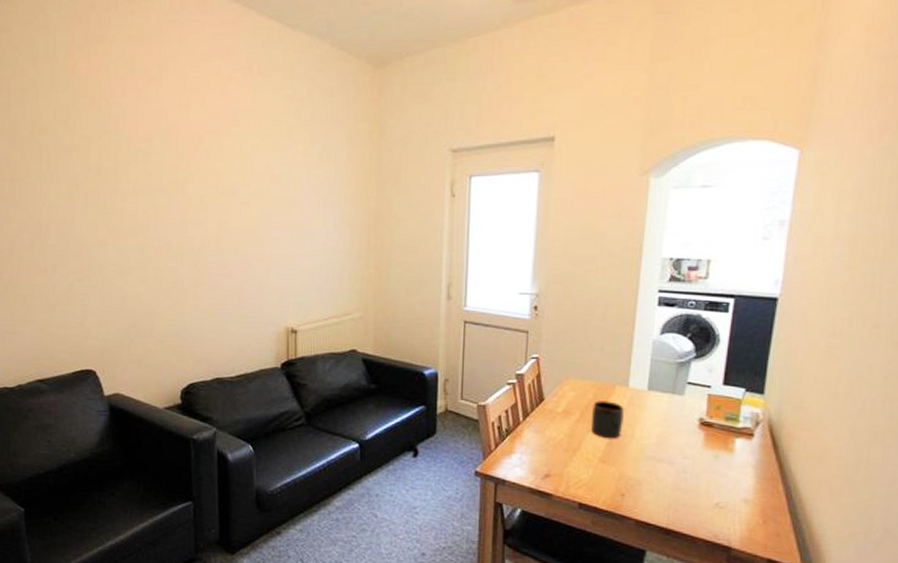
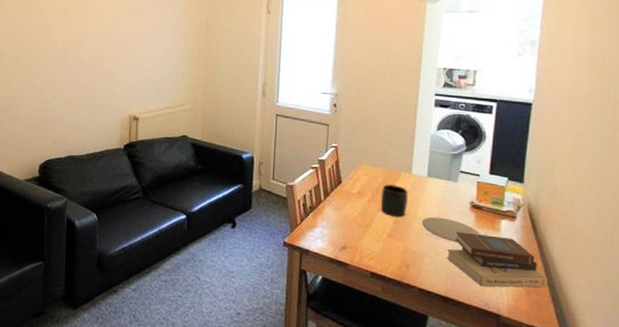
plate: none [639,437,711,467] -> present [421,217,481,243]
books: none [669,453,789,516] -> present [446,231,548,287]

